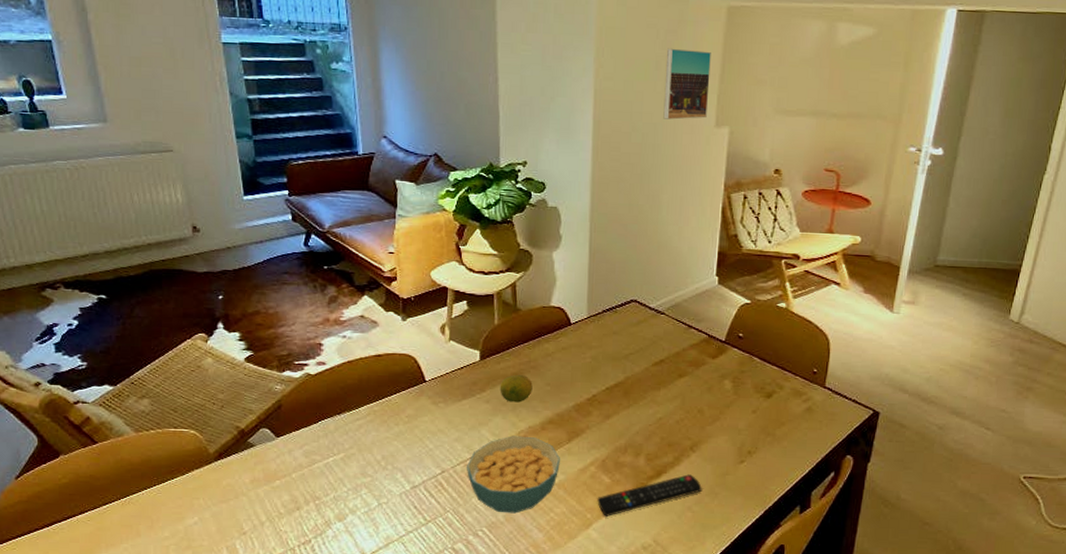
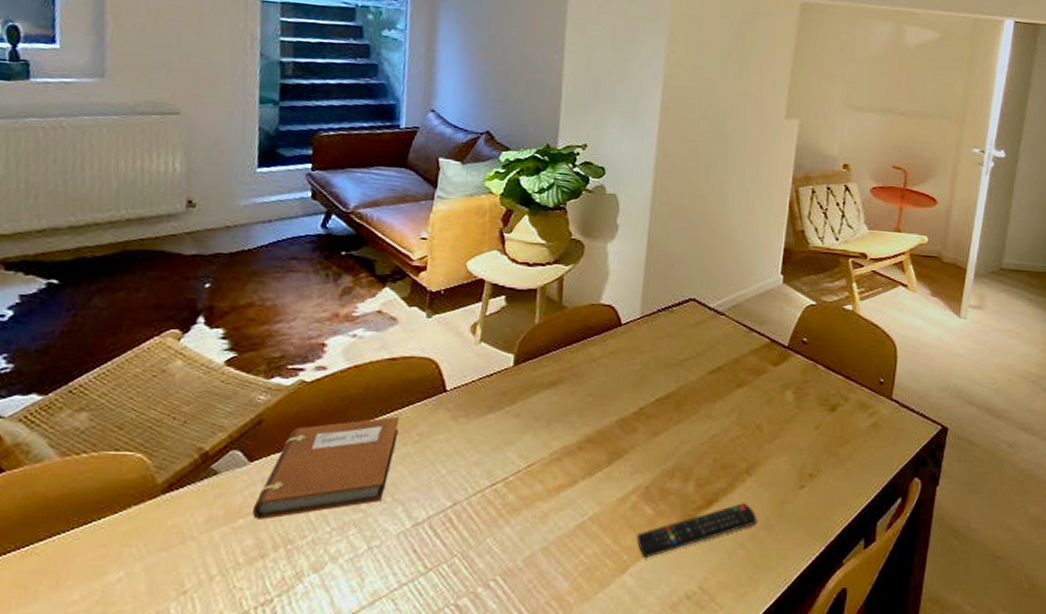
notebook: none [284,402,390,481] -> present [252,416,400,519]
cereal bowl: present [467,436,560,514] -> none [484,457,597,557]
fruit: present [500,374,533,403] -> none [533,382,572,417]
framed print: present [663,48,711,120] -> none [733,38,784,110]

